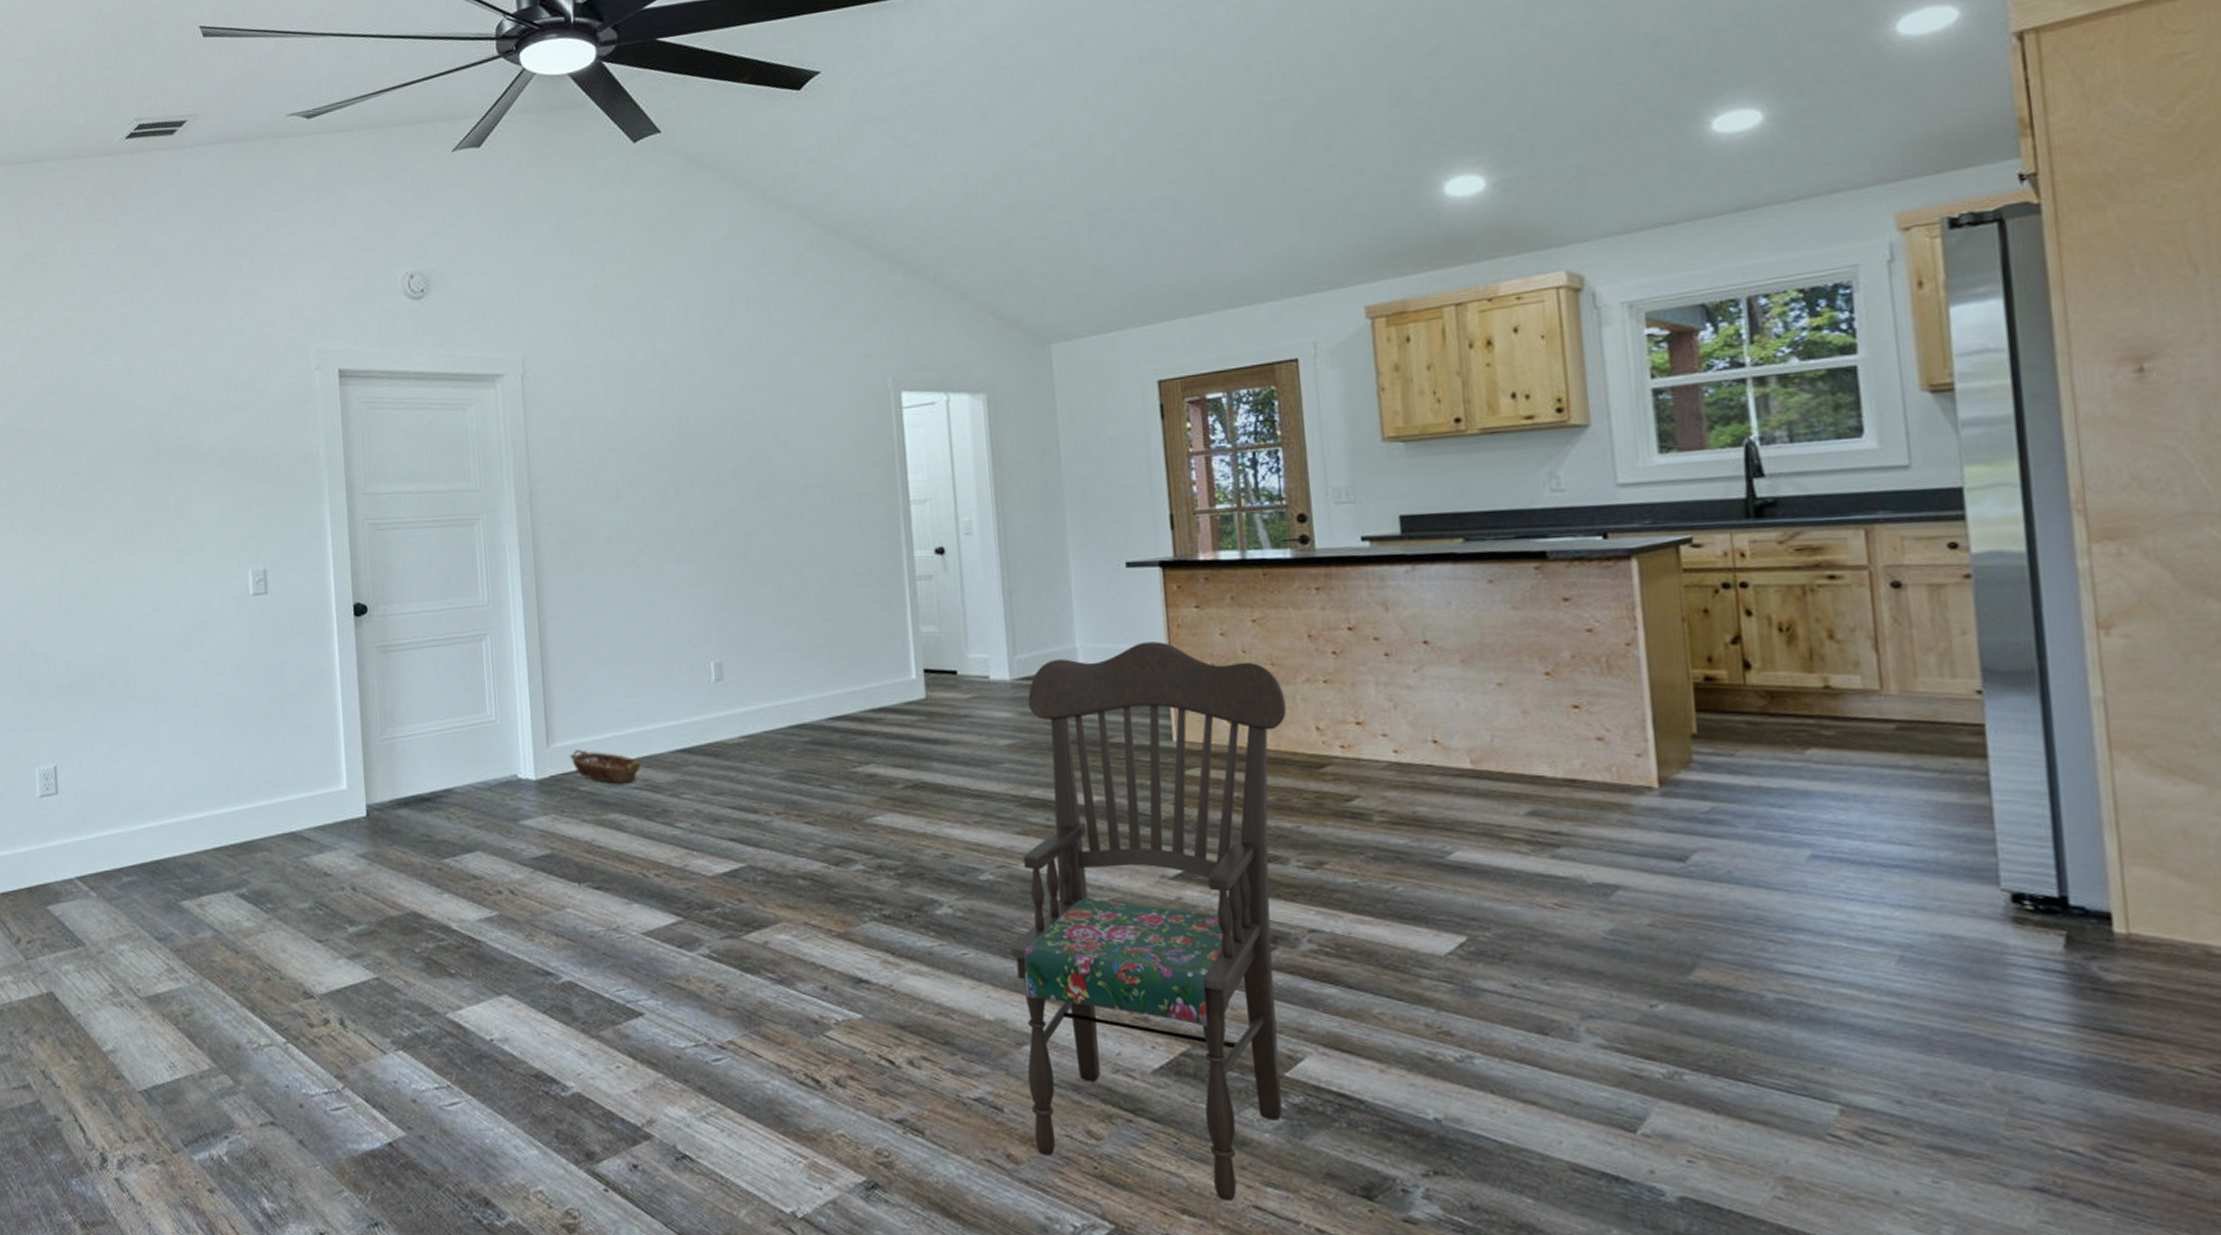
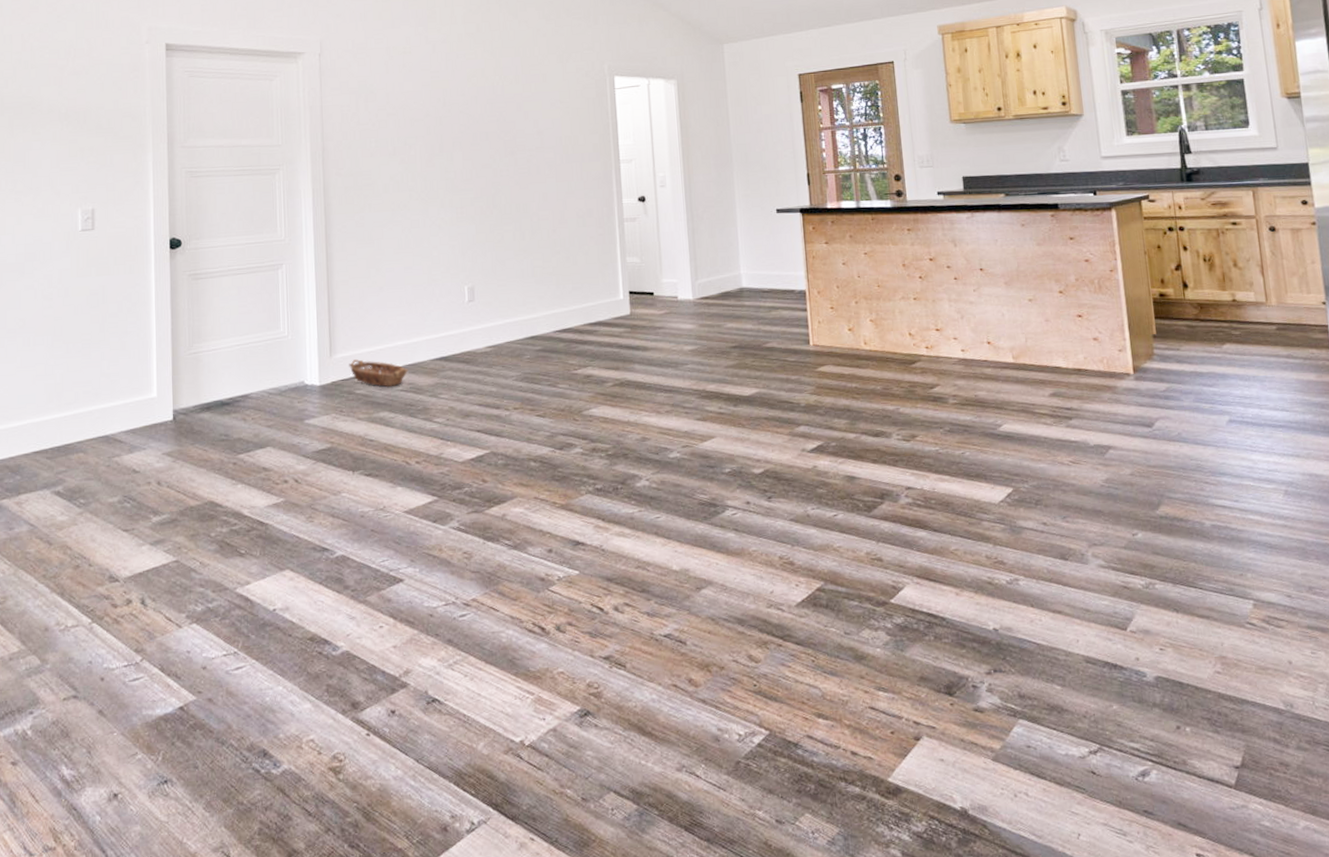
dining chair: present [1010,641,1287,1201] -> none [692,269,889,705]

